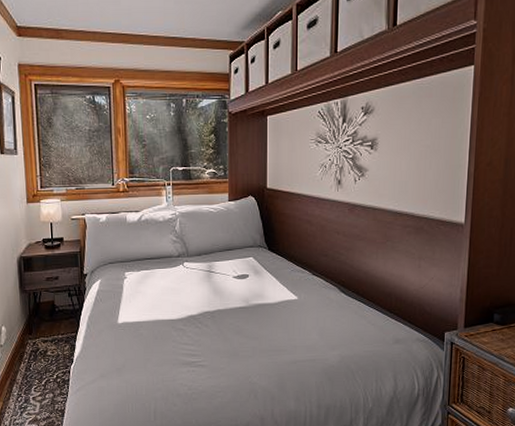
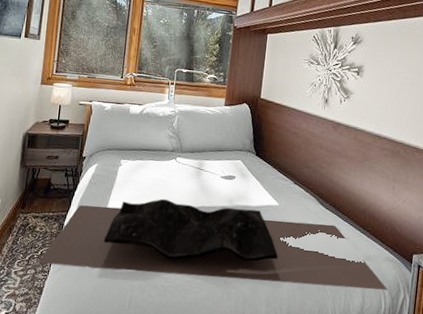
throw blanket: none [54,307,421,386] -> present [37,198,388,290]

